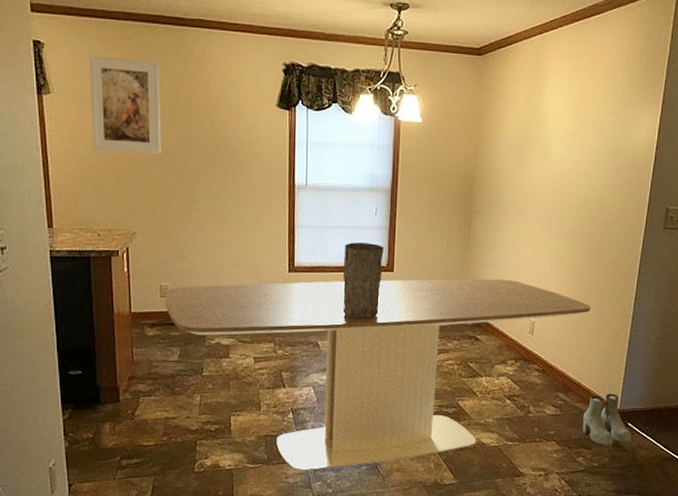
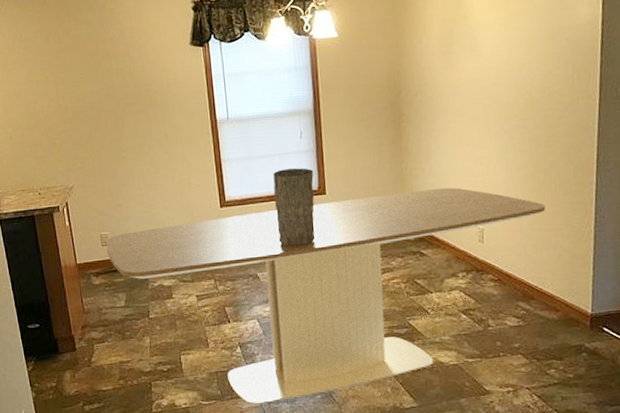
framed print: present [89,55,161,154] -> none [12,20,87,114]
boots: present [582,394,631,446] -> none [550,297,609,355]

